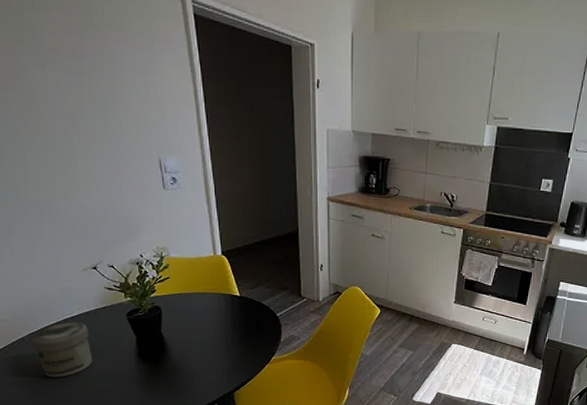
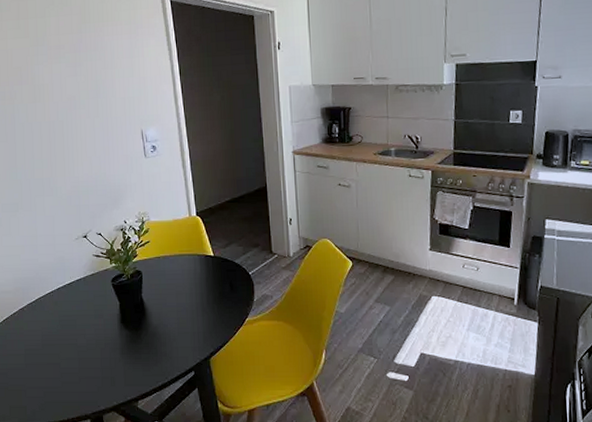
jar: present [32,321,93,378] -> none [30,290,81,347]

